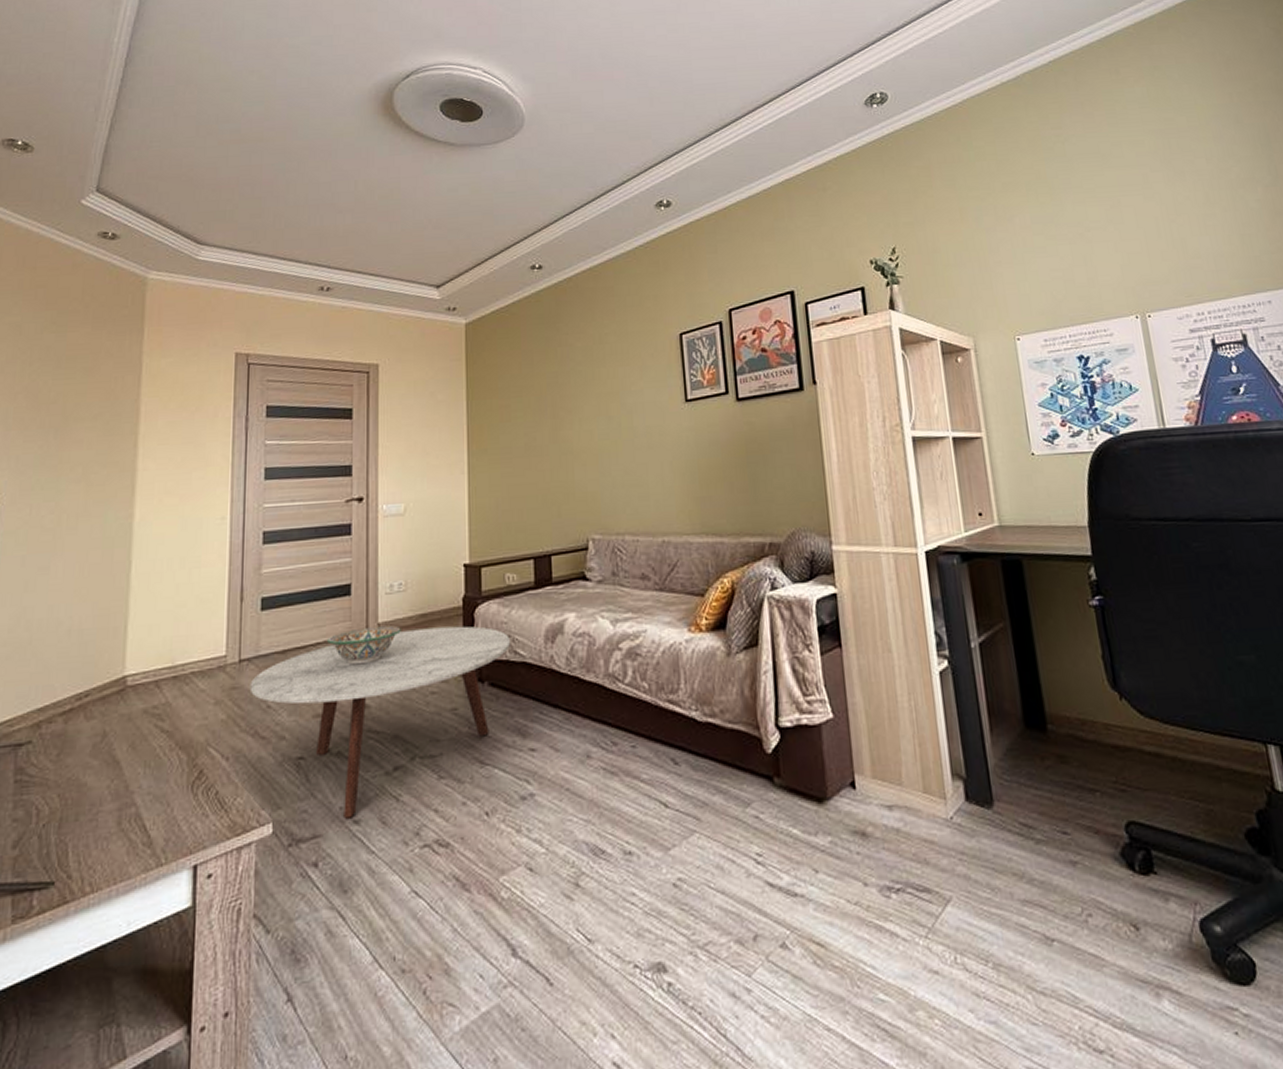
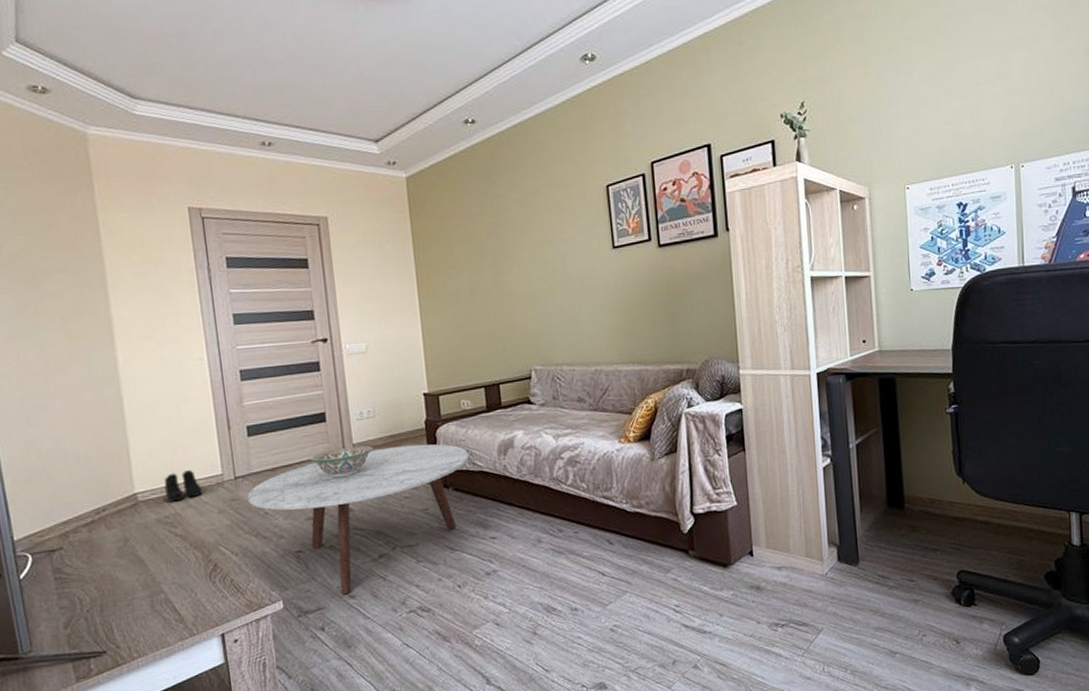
boots: none [158,649,200,689] -> present [164,470,202,502]

